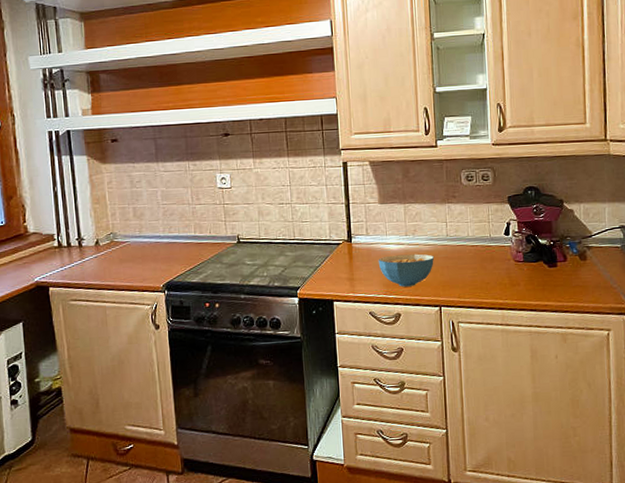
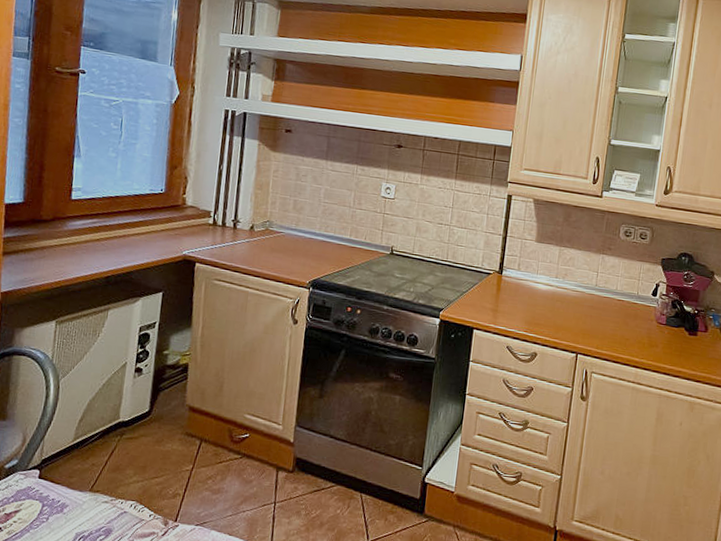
cereal bowl: present [378,254,434,287] -> none [524,294,579,329]

